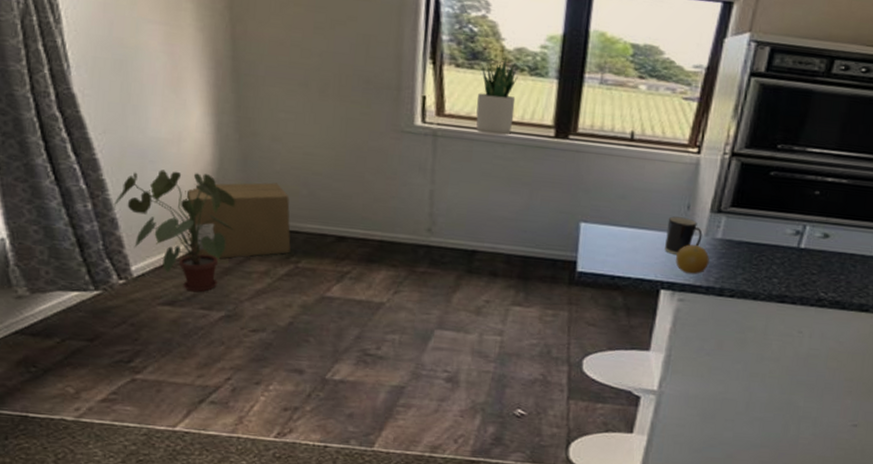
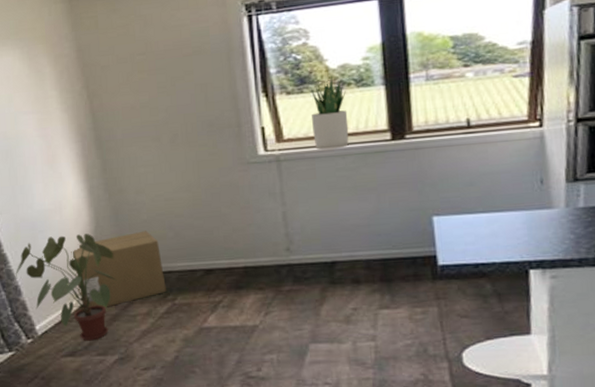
mug: present [665,216,703,255] -> none [522,192,563,232]
fruit: present [676,244,709,275] -> none [539,218,576,250]

